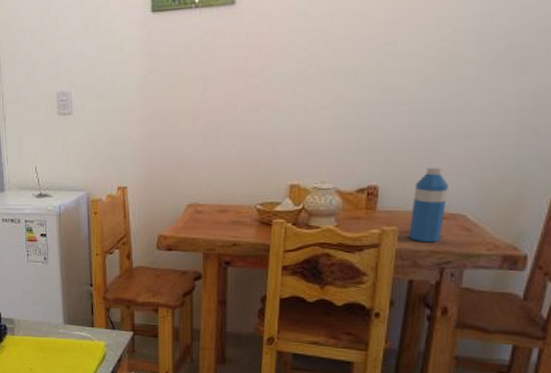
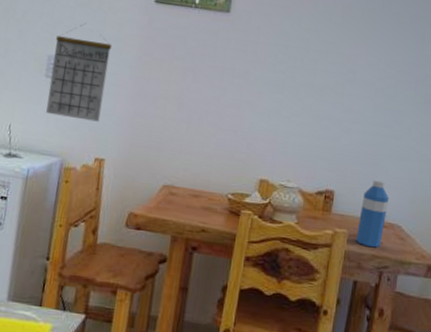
calendar: none [61,51,116,151] -> present [46,23,112,122]

